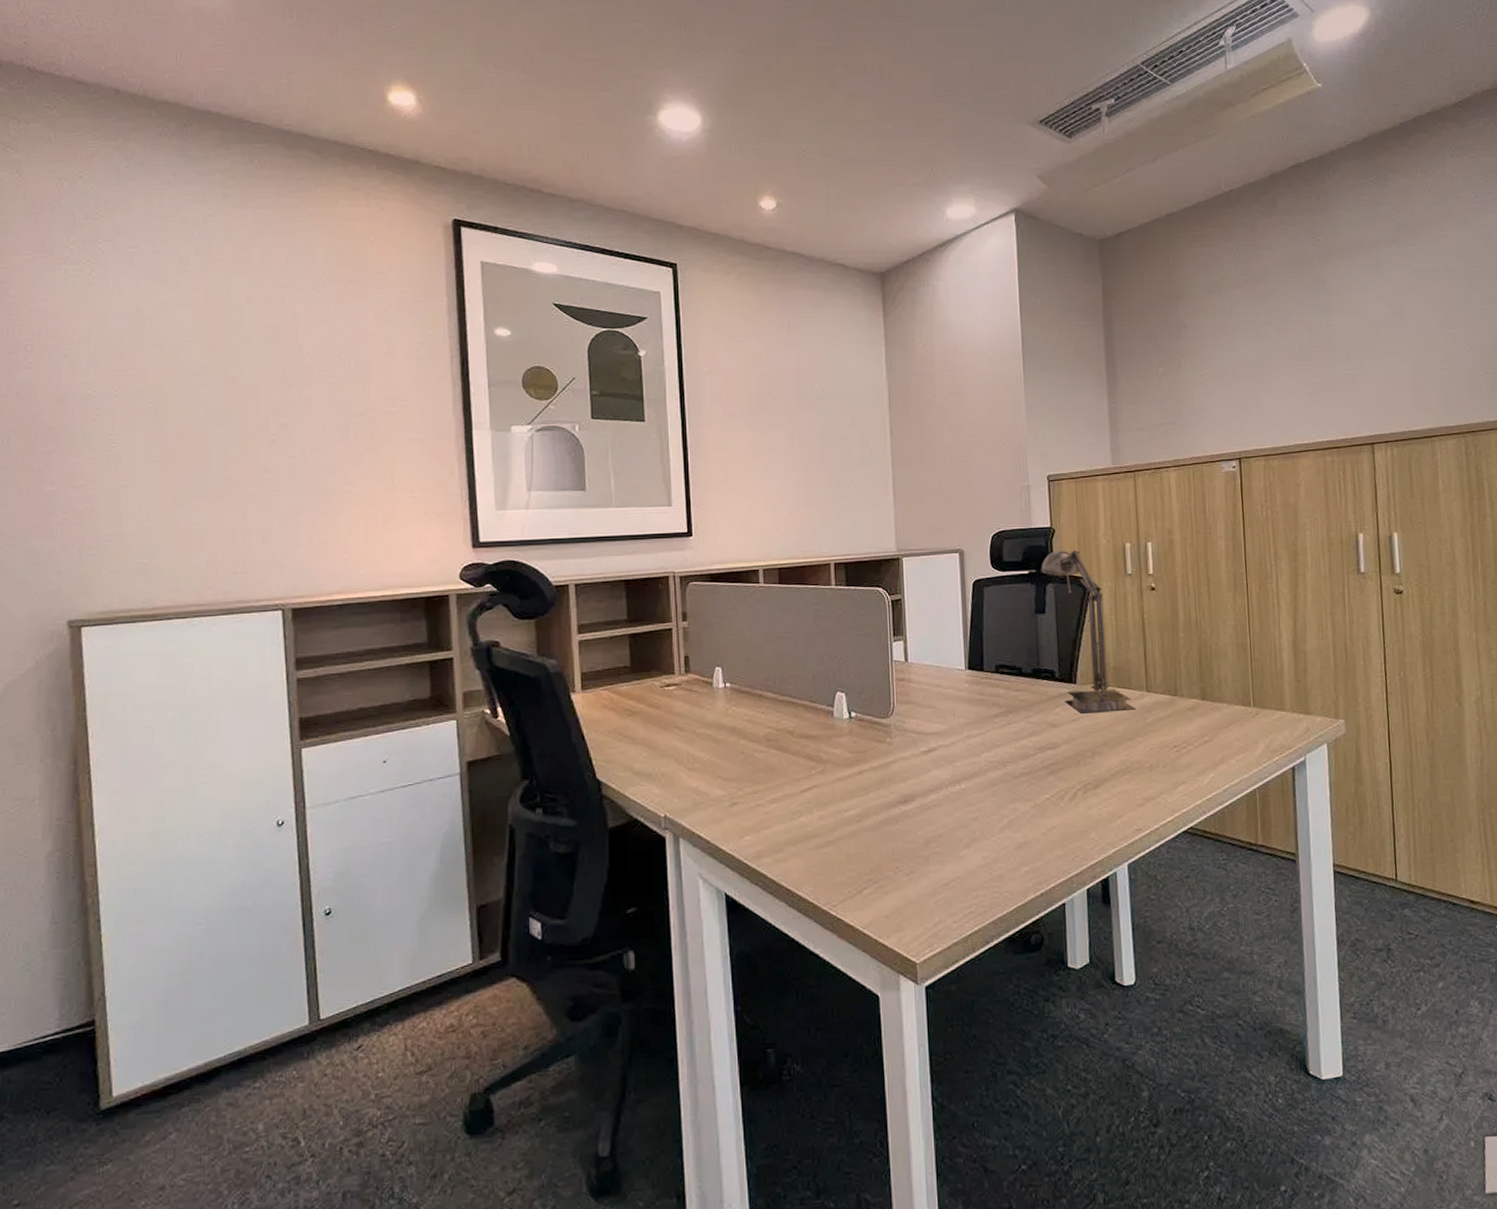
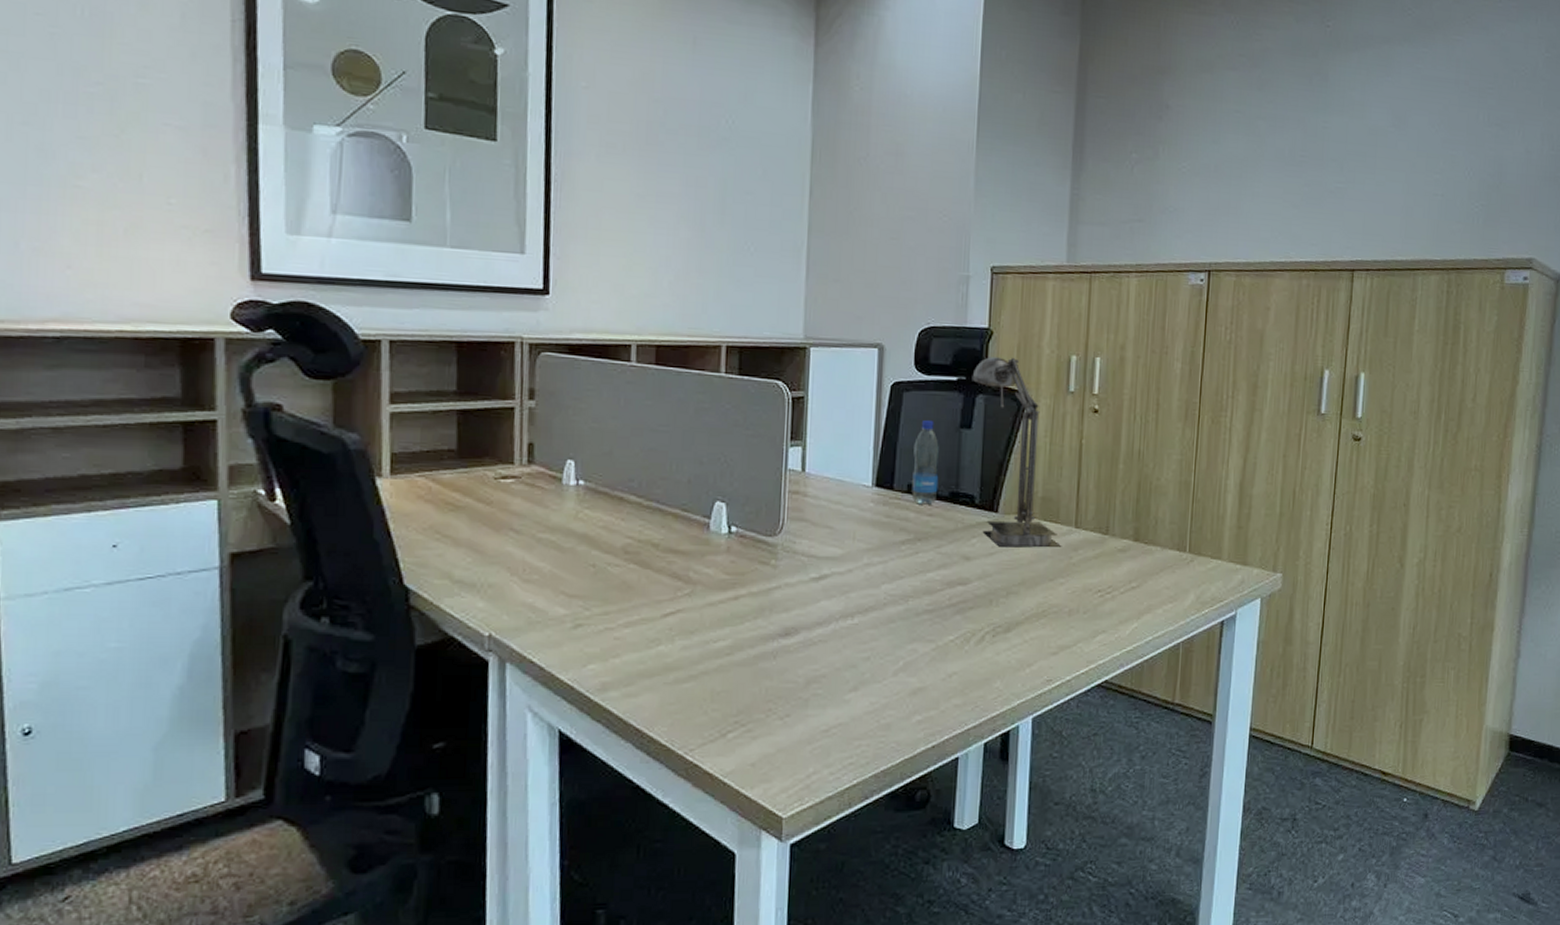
bottle: none [997,609,1022,682] -> present [911,419,939,505]

